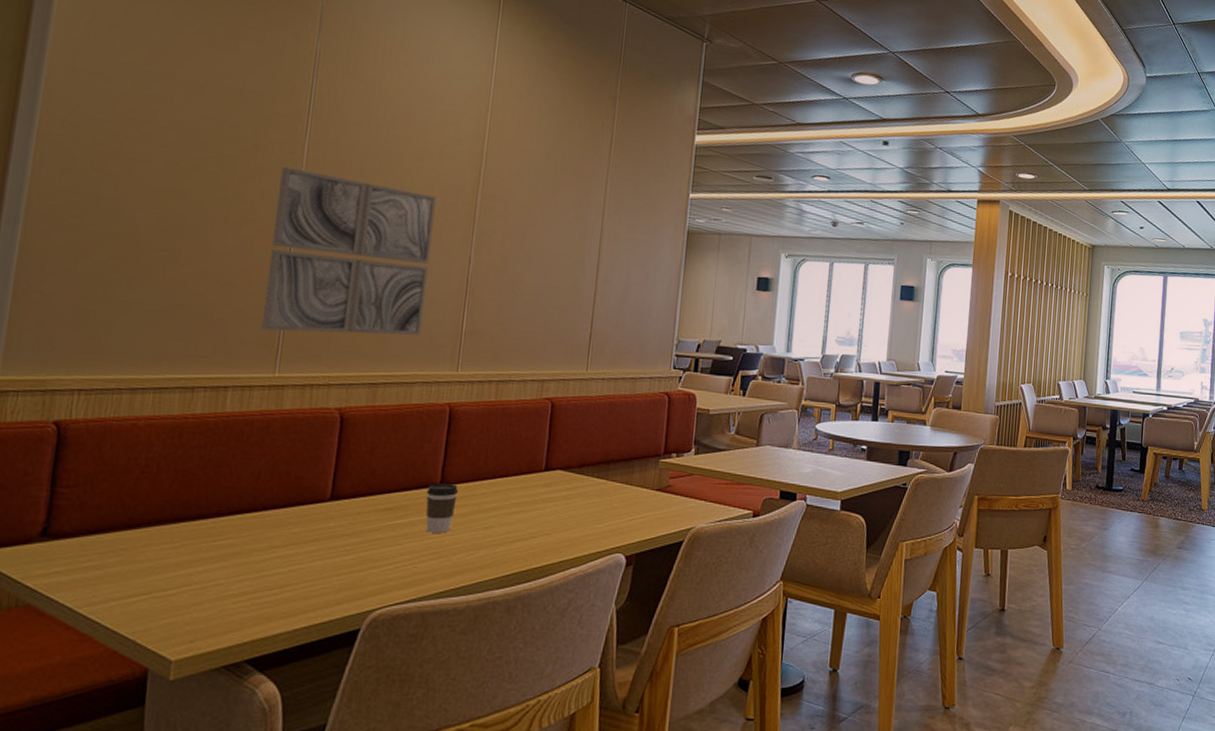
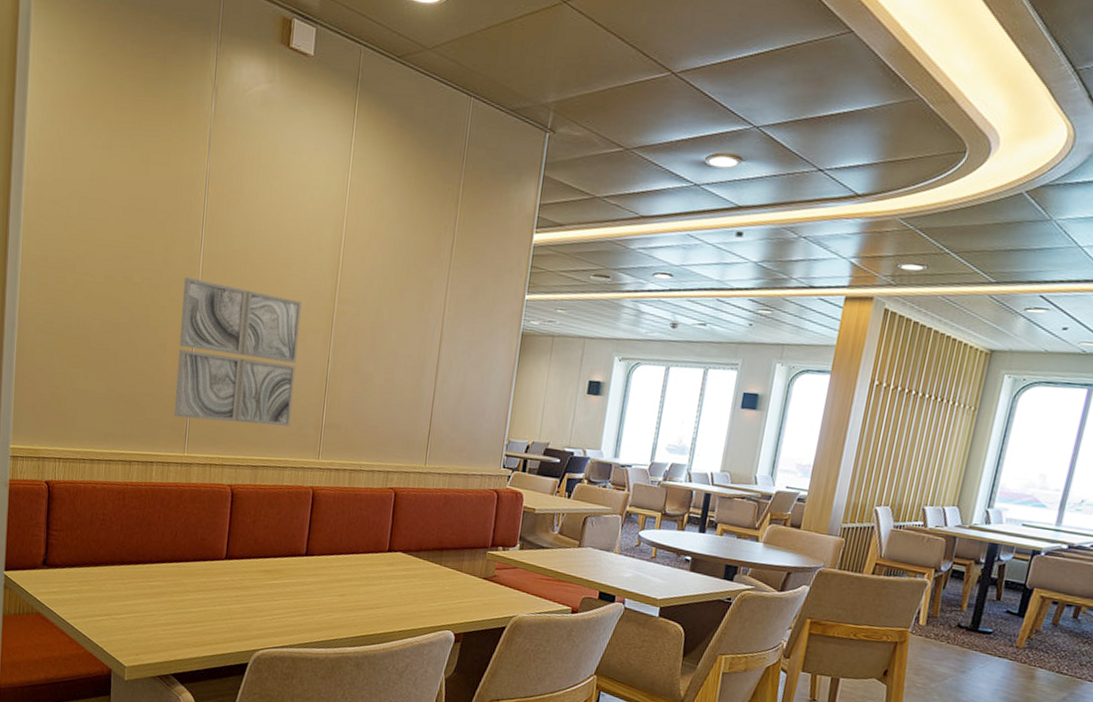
coffee cup: present [426,483,458,533] -> none [295,554,319,595]

